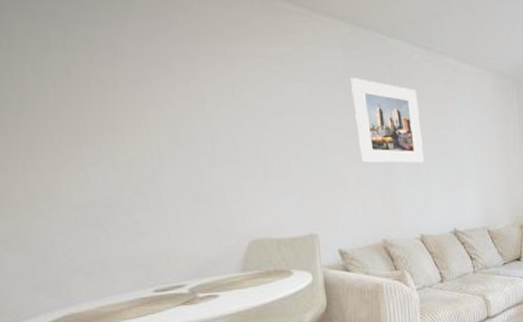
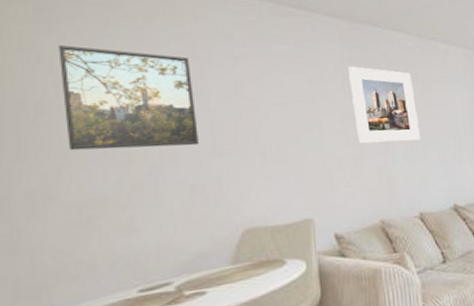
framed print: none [30,29,198,153] -> present [58,45,199,151]

